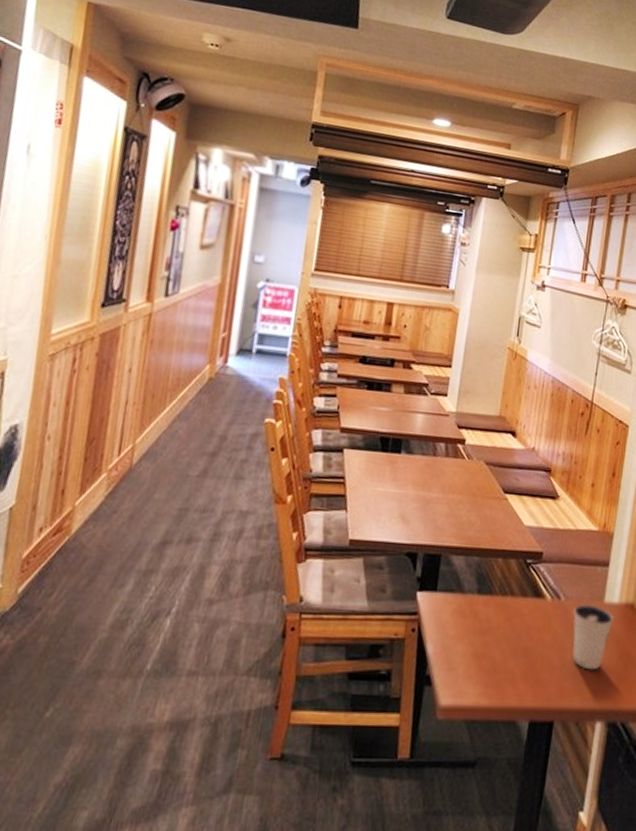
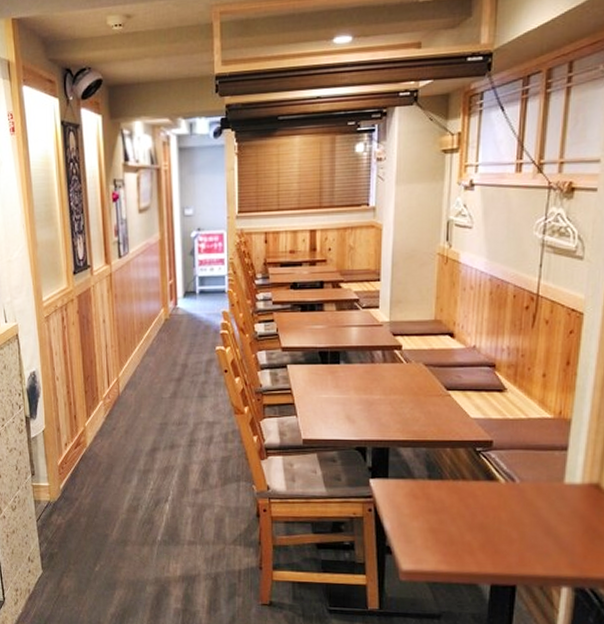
dixie cup: present [572,602,613,670] -> none [530,484,576,543]

